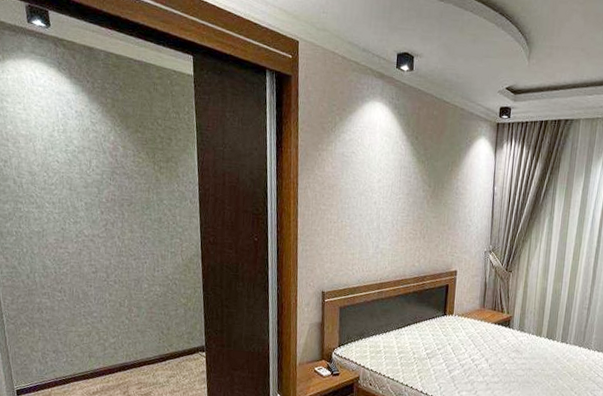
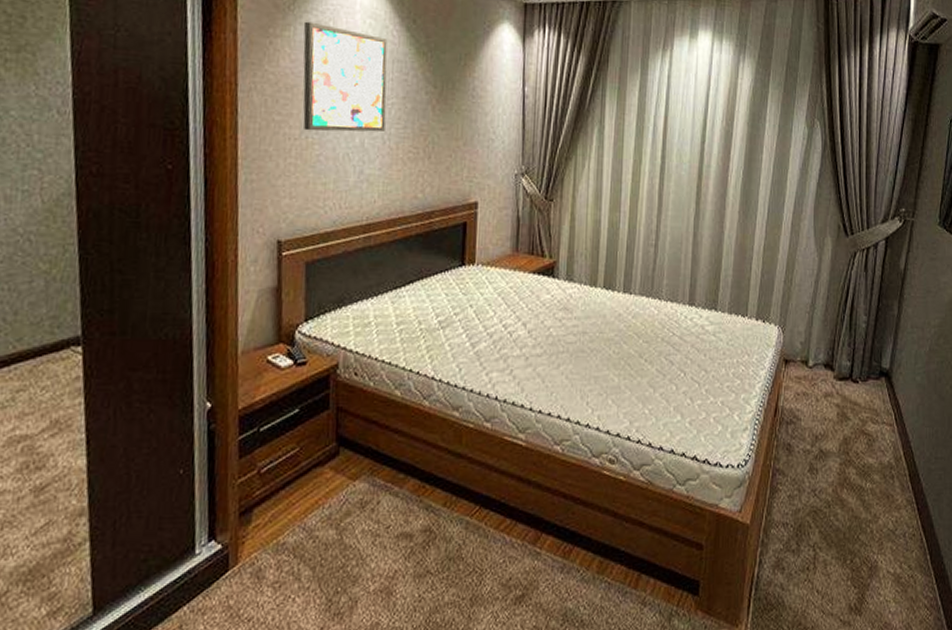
wall art: none [339,139,398,219] -> present [303,21,388,133]

